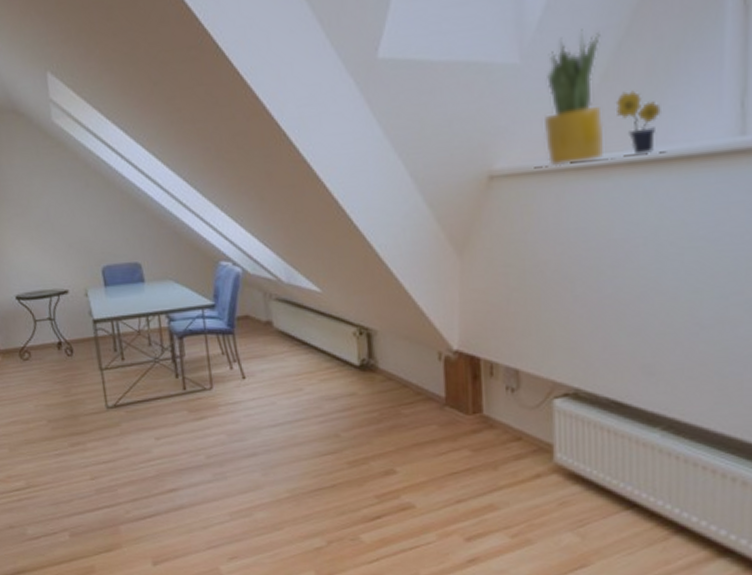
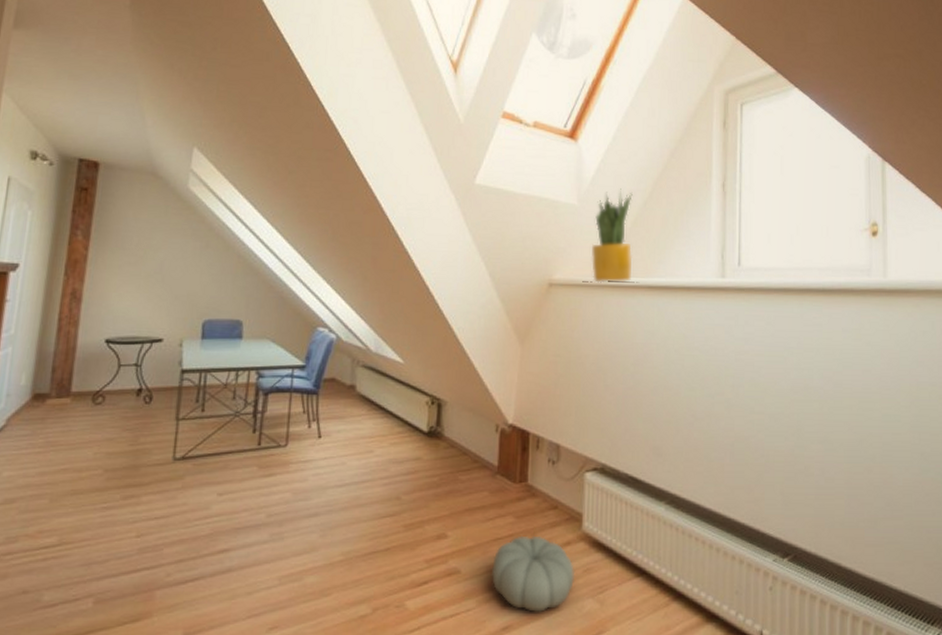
pouf: none [449,468,549,545] -> present [491,535,576,612]
potted flower: present [615,90,661,155] -> none [641,236,671,283]

